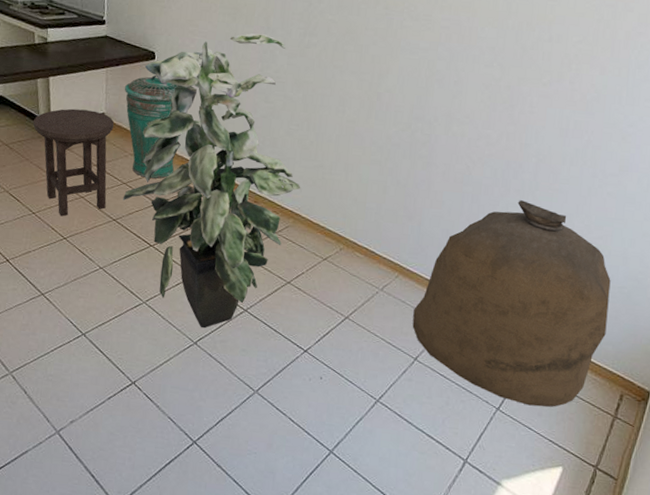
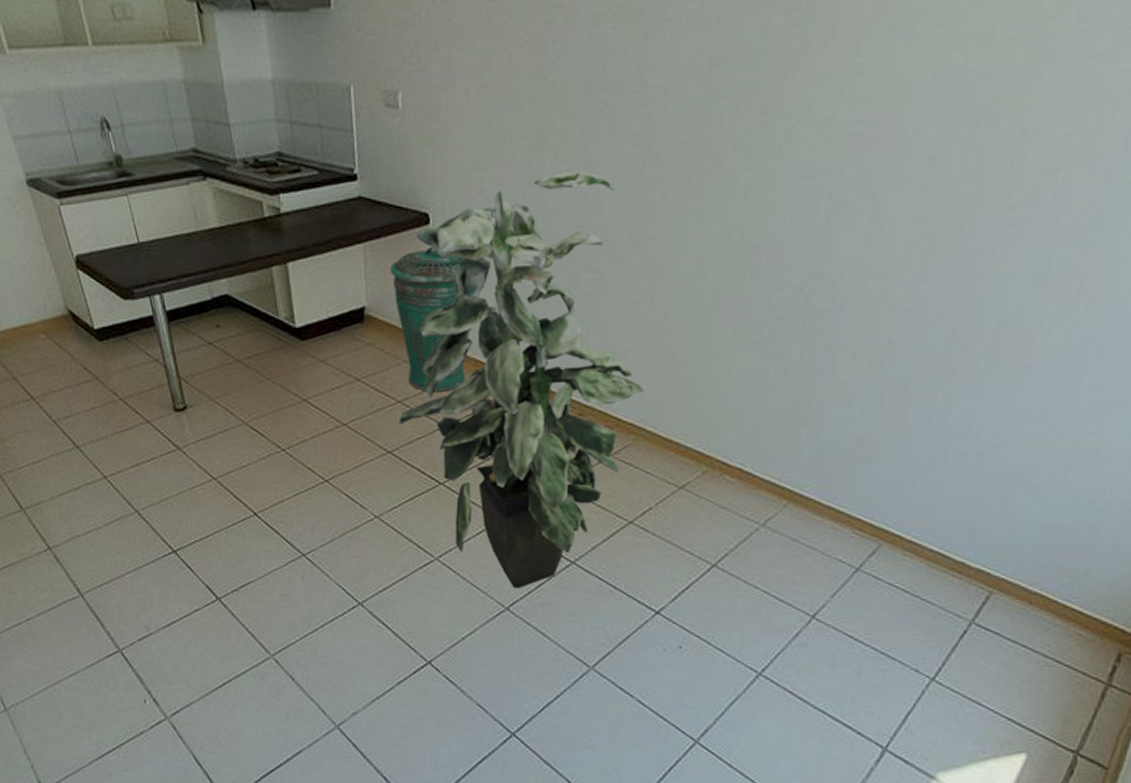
stool: present [33,108,115,217] -> none [271,304,380,452]
bag: present [412,200,611,407] -> none [808,385,1110,675]

